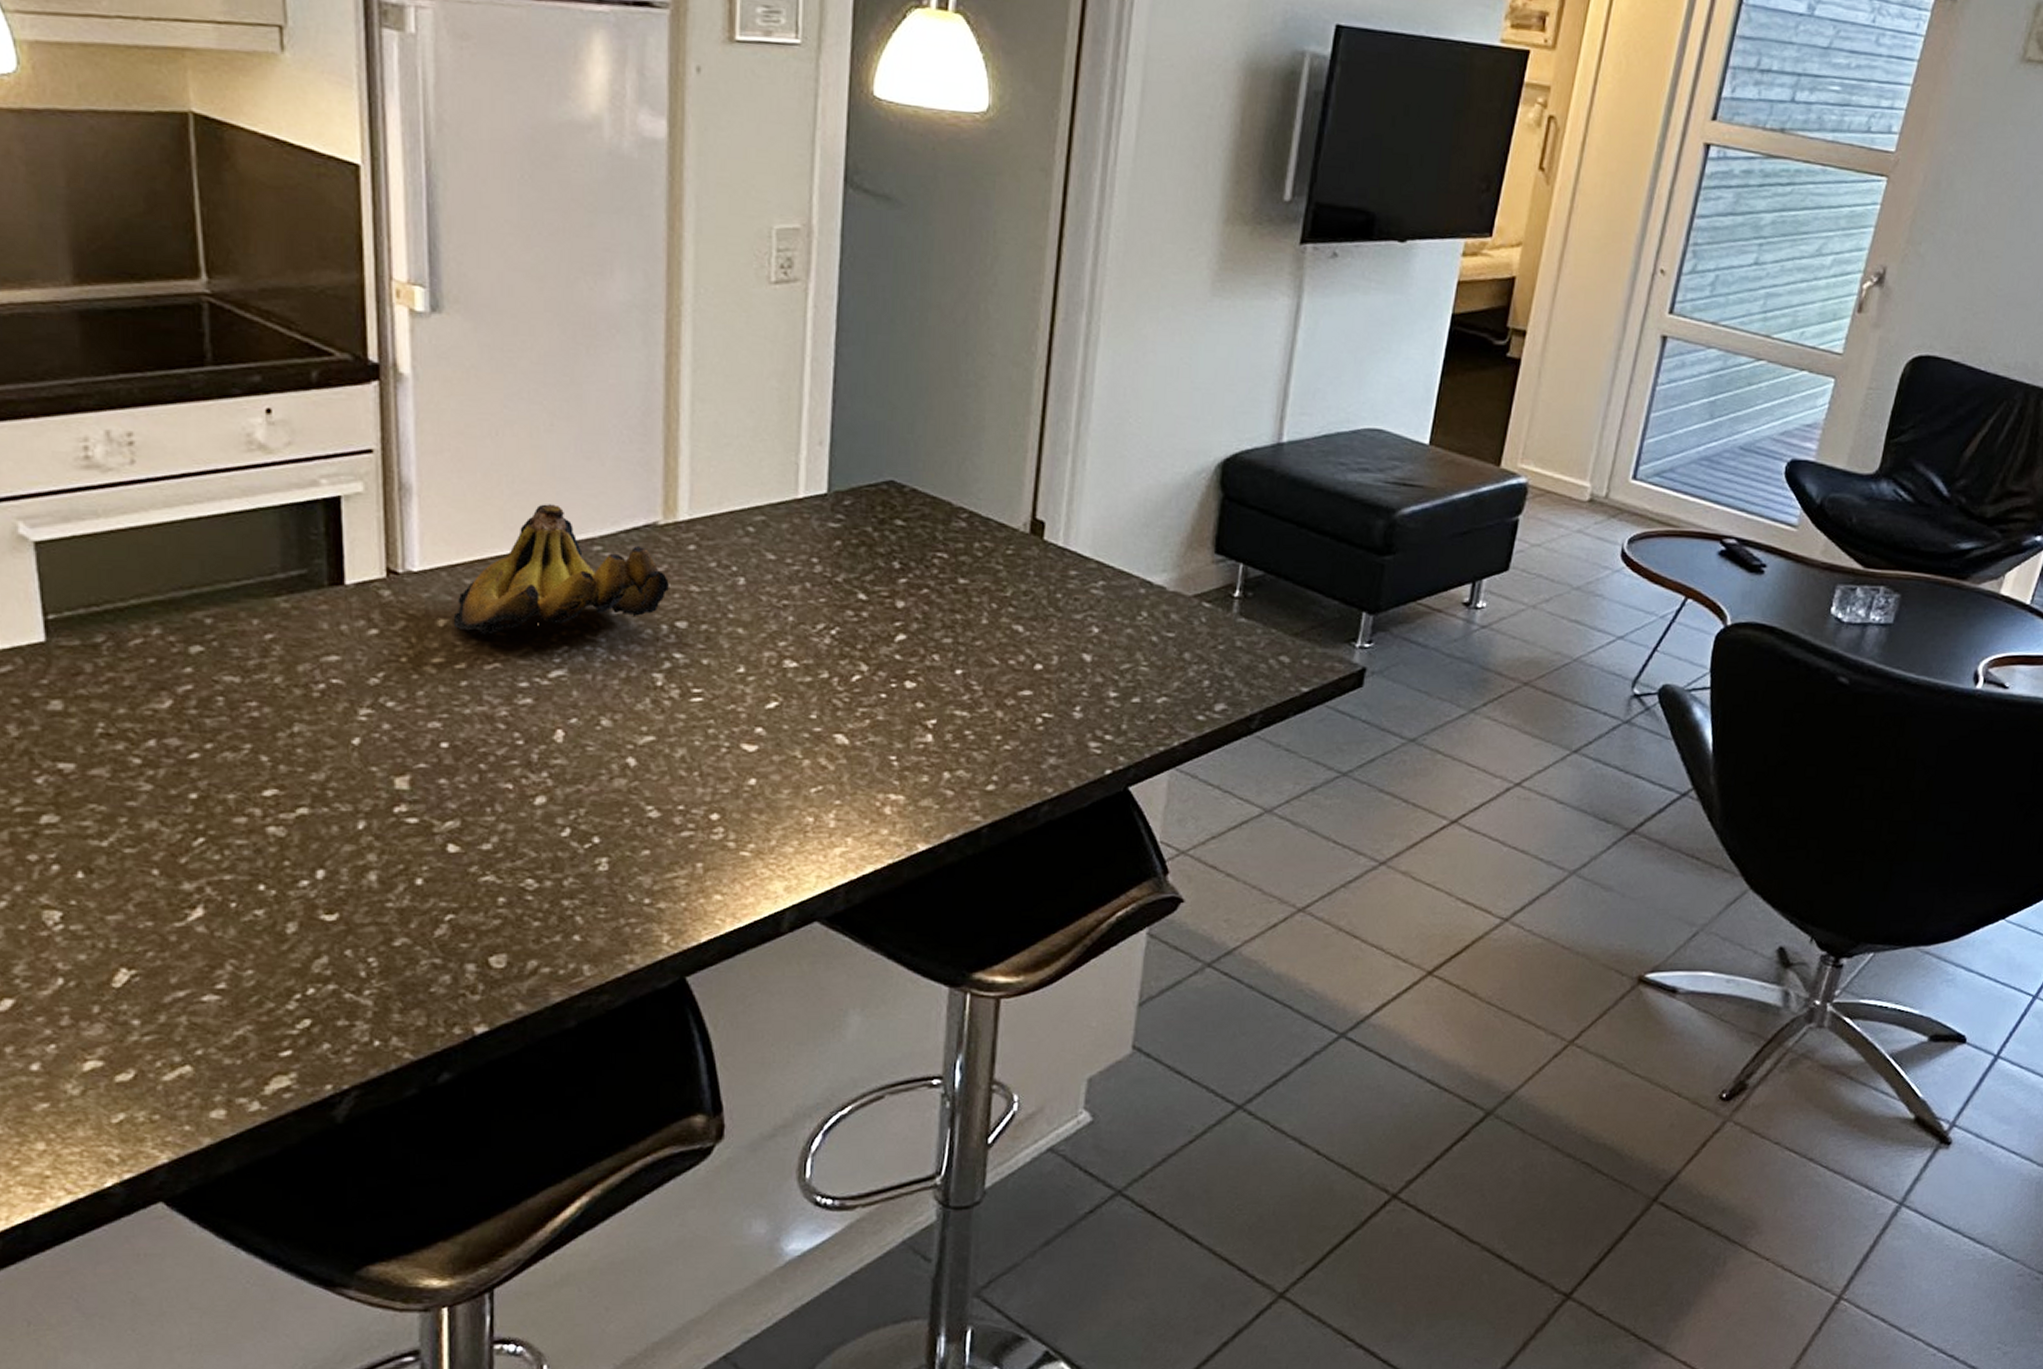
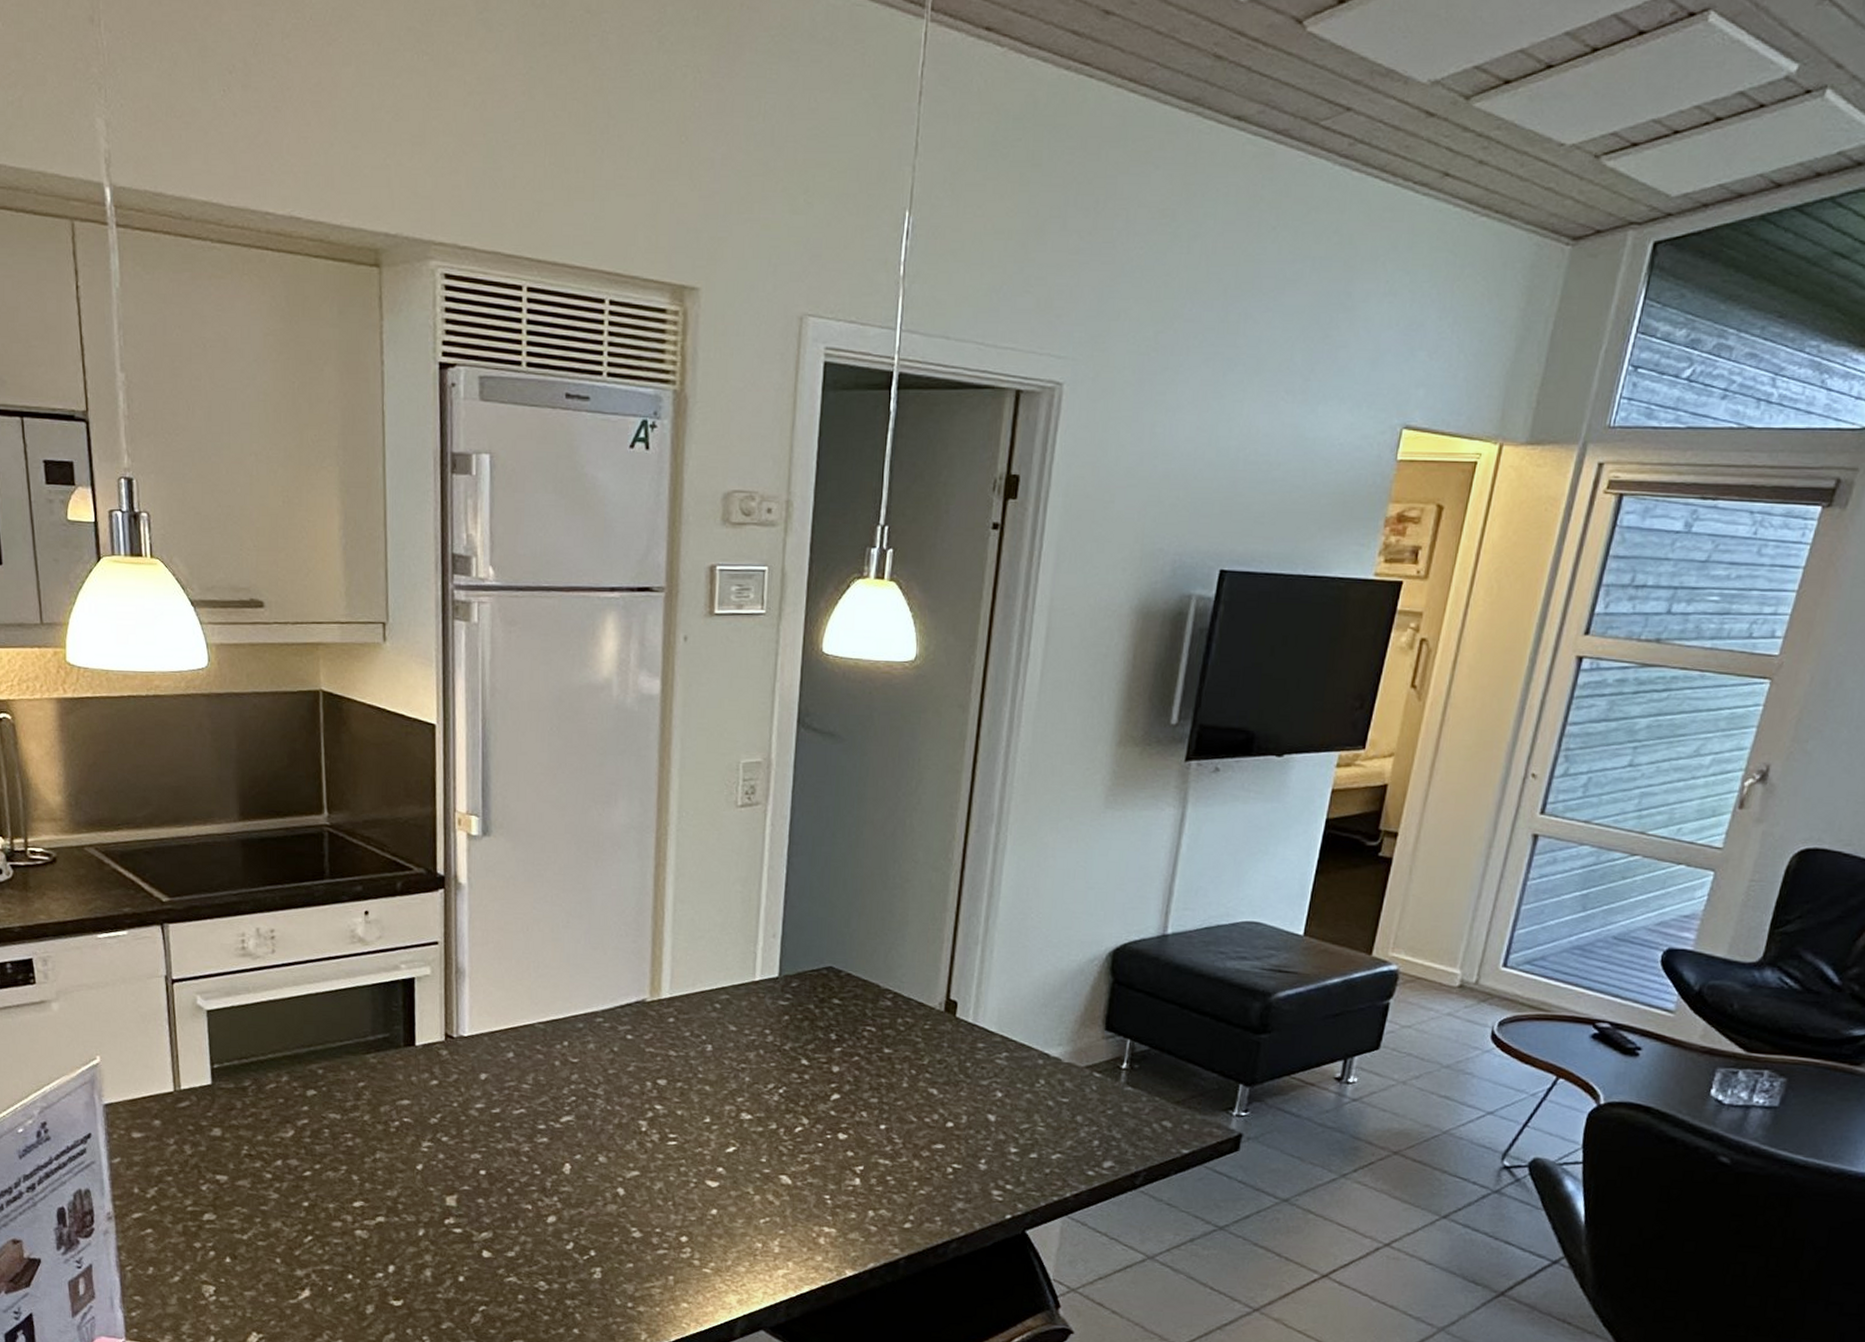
banana bunch: present [453,504,670,635] -> none [491,984,654,1087]

